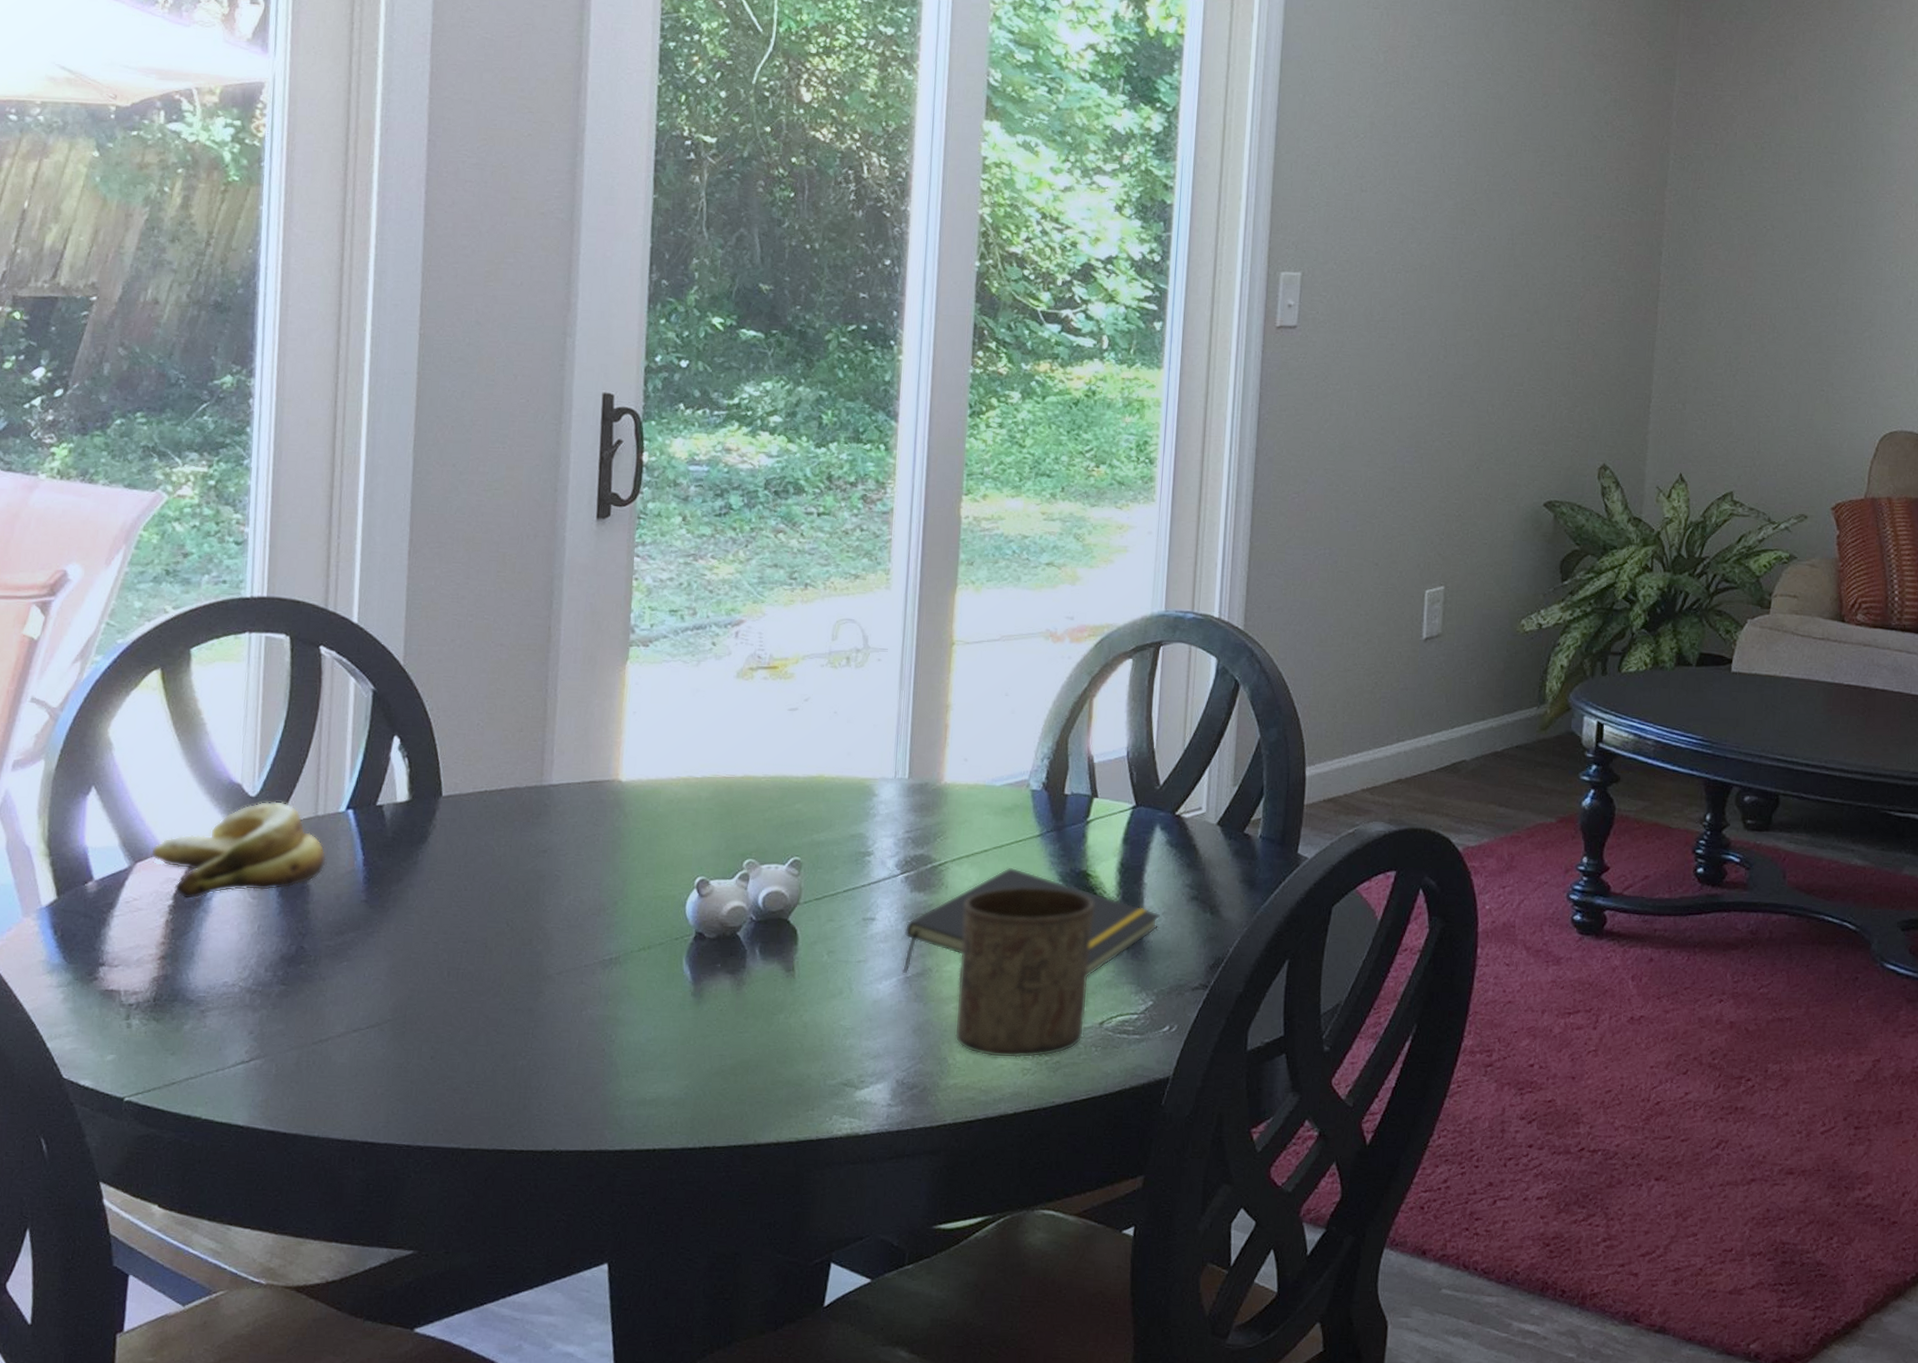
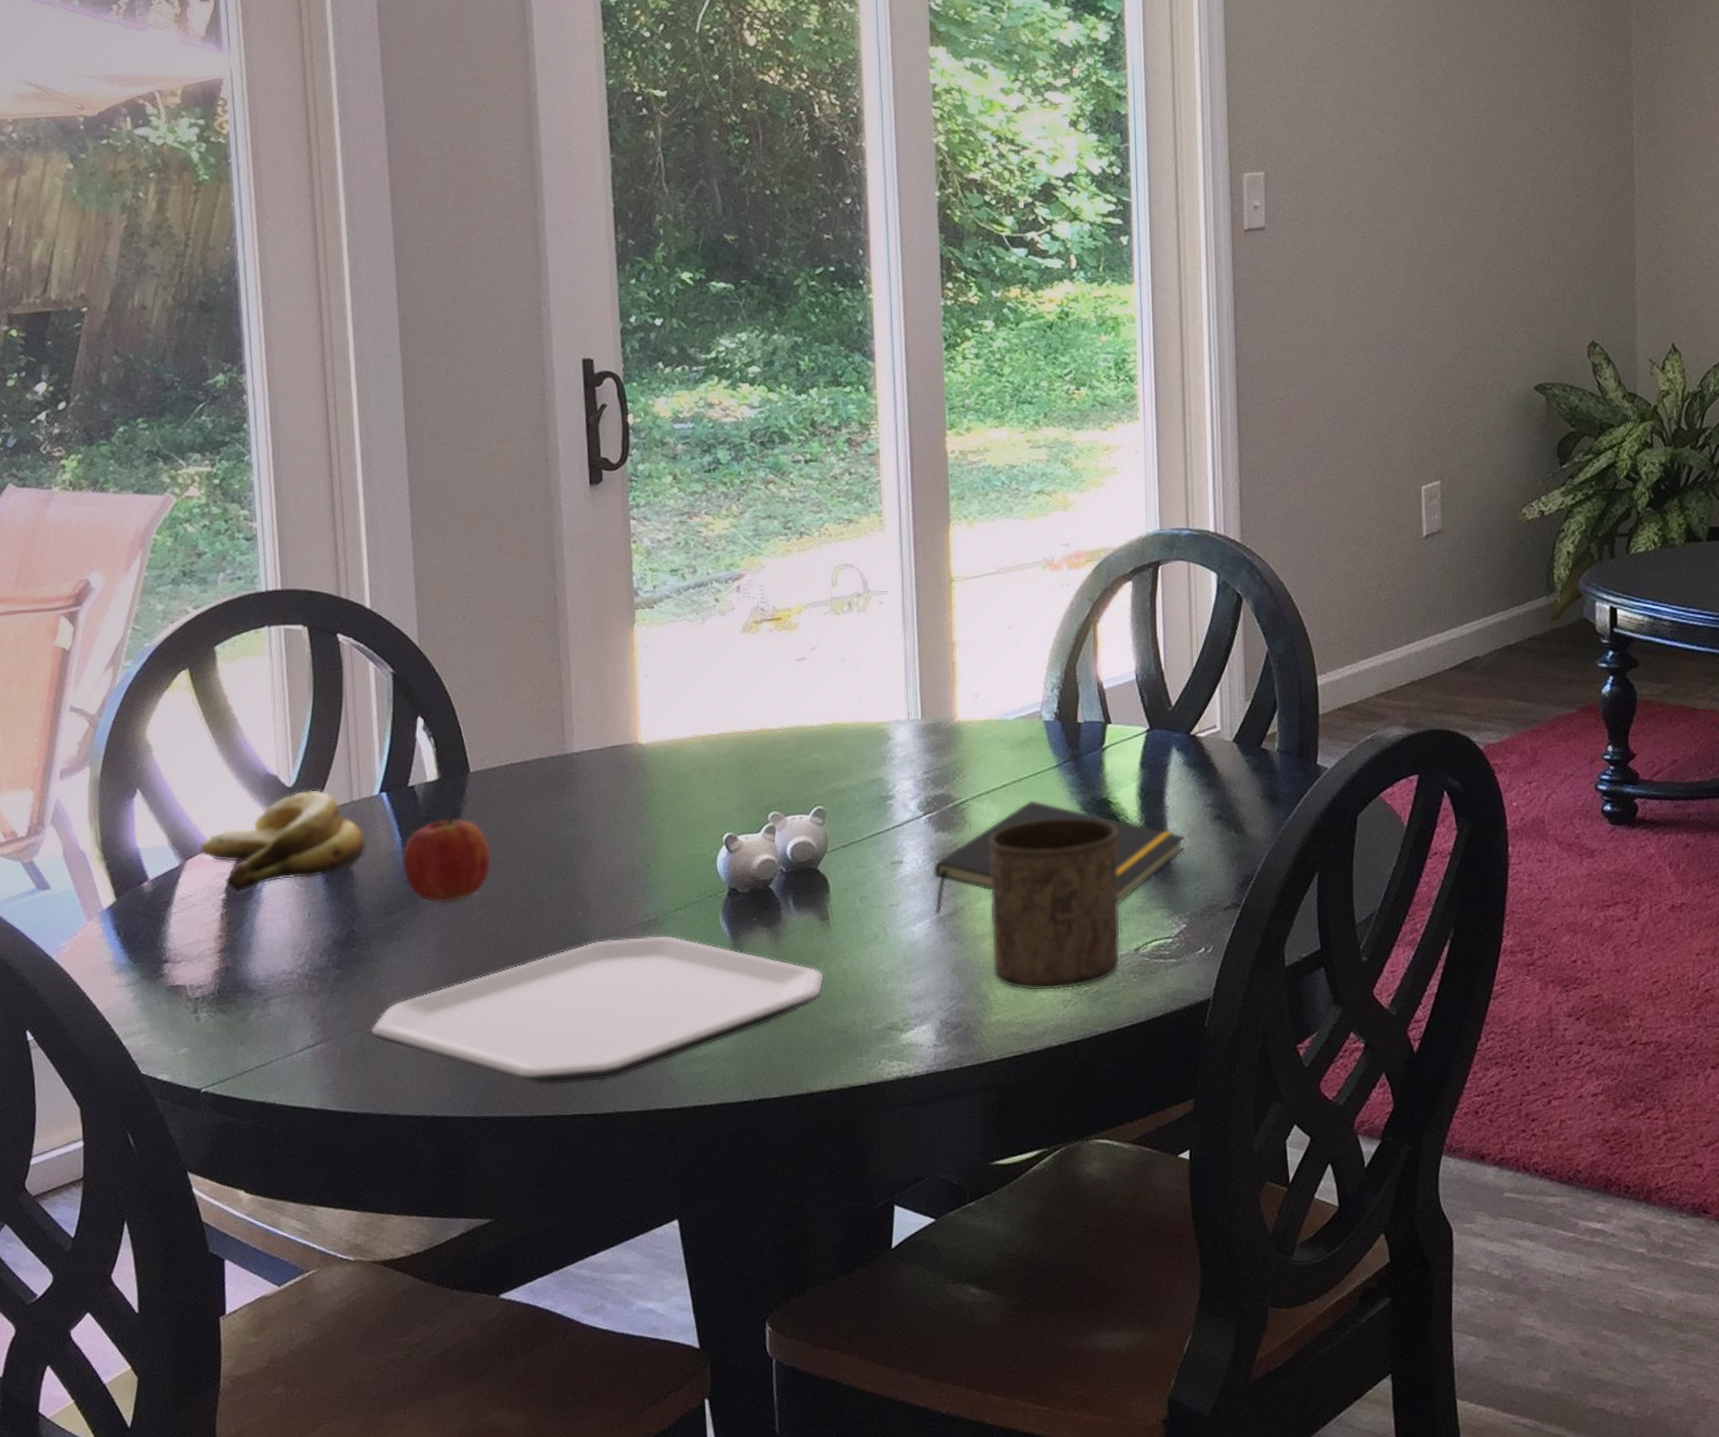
plate: none [309,974,785,1119] -> present [370,934,825,1086]
fruit: none [362,836,456,926] -> present [402,813,492,903]

